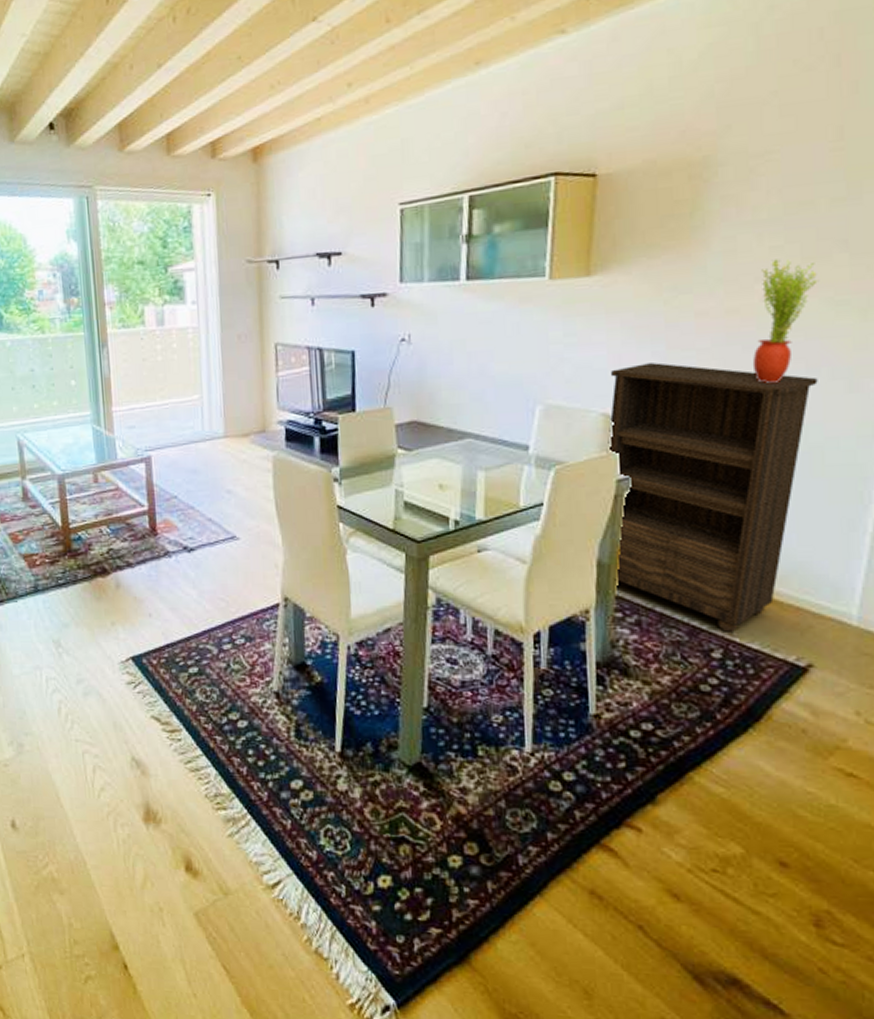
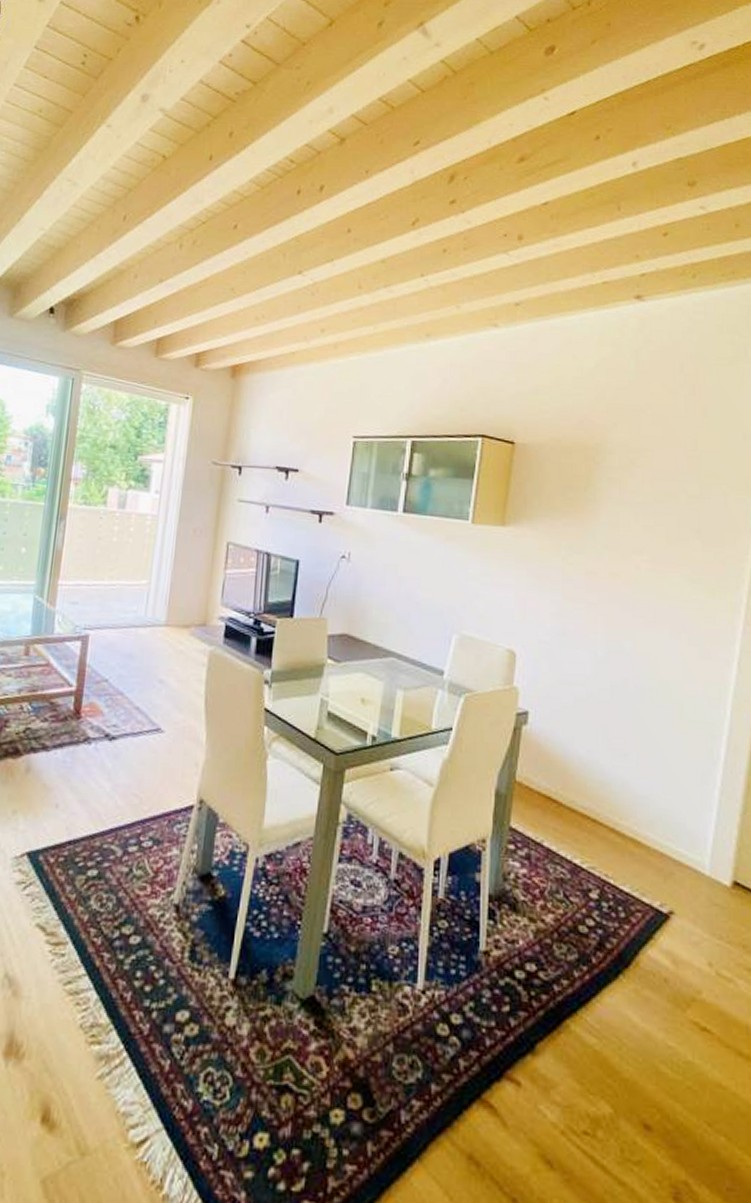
bookshelf: present [606,362,818,632] -> none [509,609,678,873]
potted plant: present [752,259,818,383] -> none [629,536,679,641]

